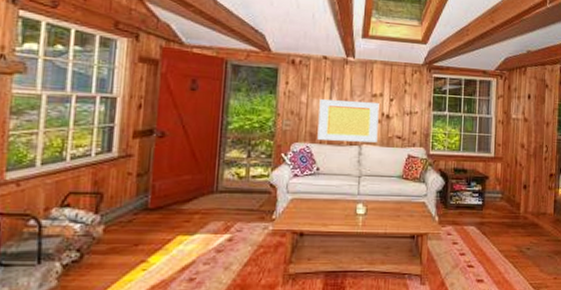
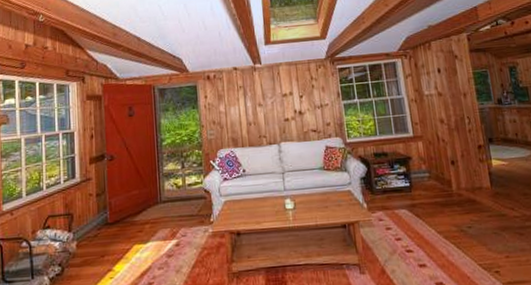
wall art: present [317,99,379,143] -> none [236,101,294,144]

